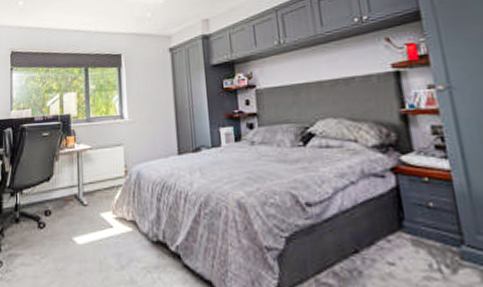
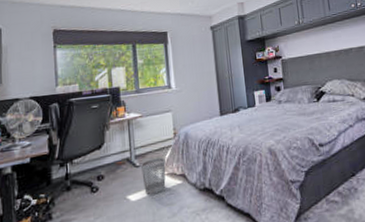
wastebasket: none [89,198,115,239] -> present [141,157,166,195]

